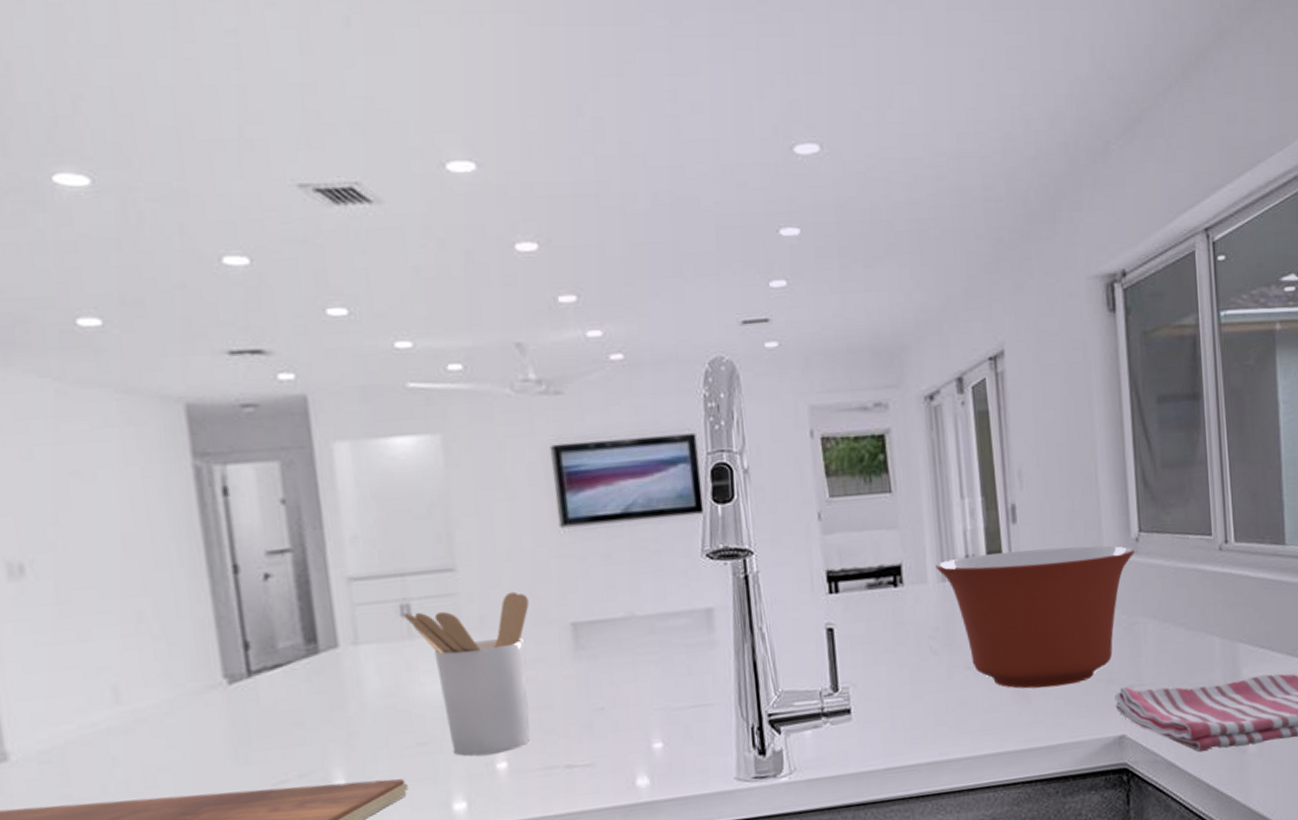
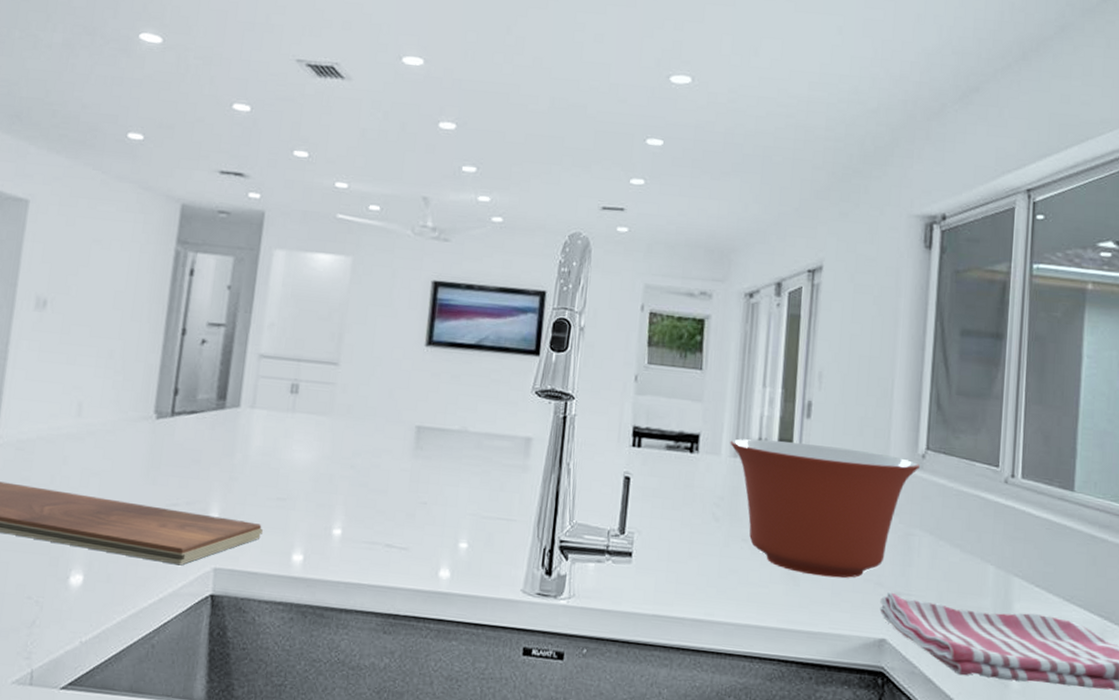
utensil holder: present [404,591,531,757] -> none [292,390,388,521]

